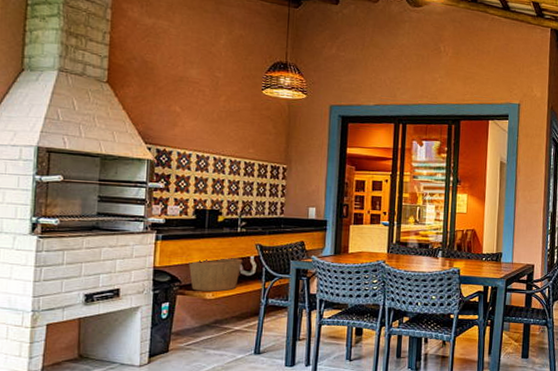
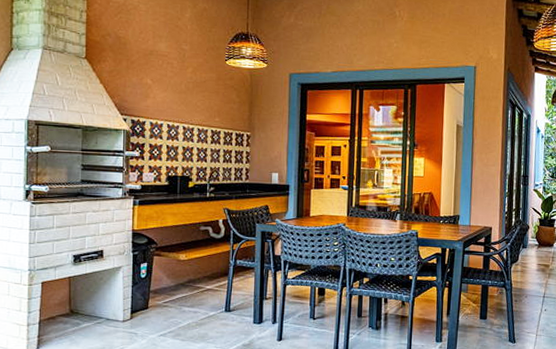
basket: present [188,258,242,292] -> none [163,222,212,253]

